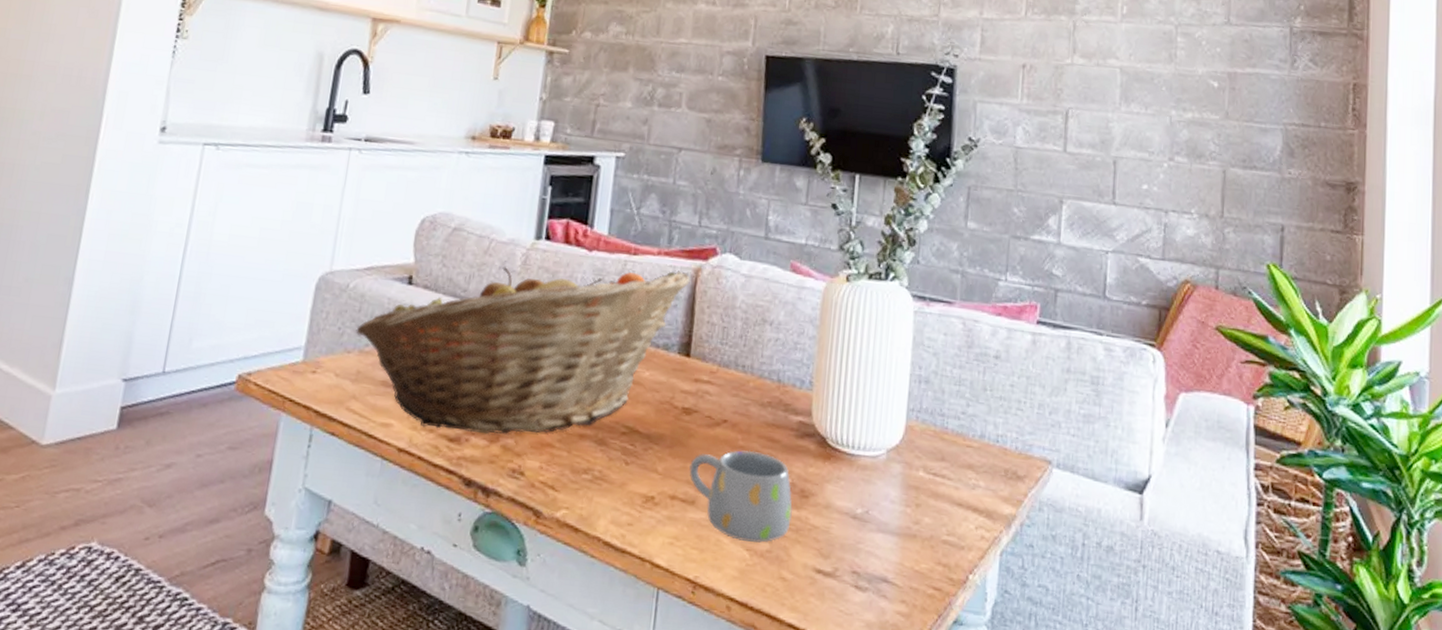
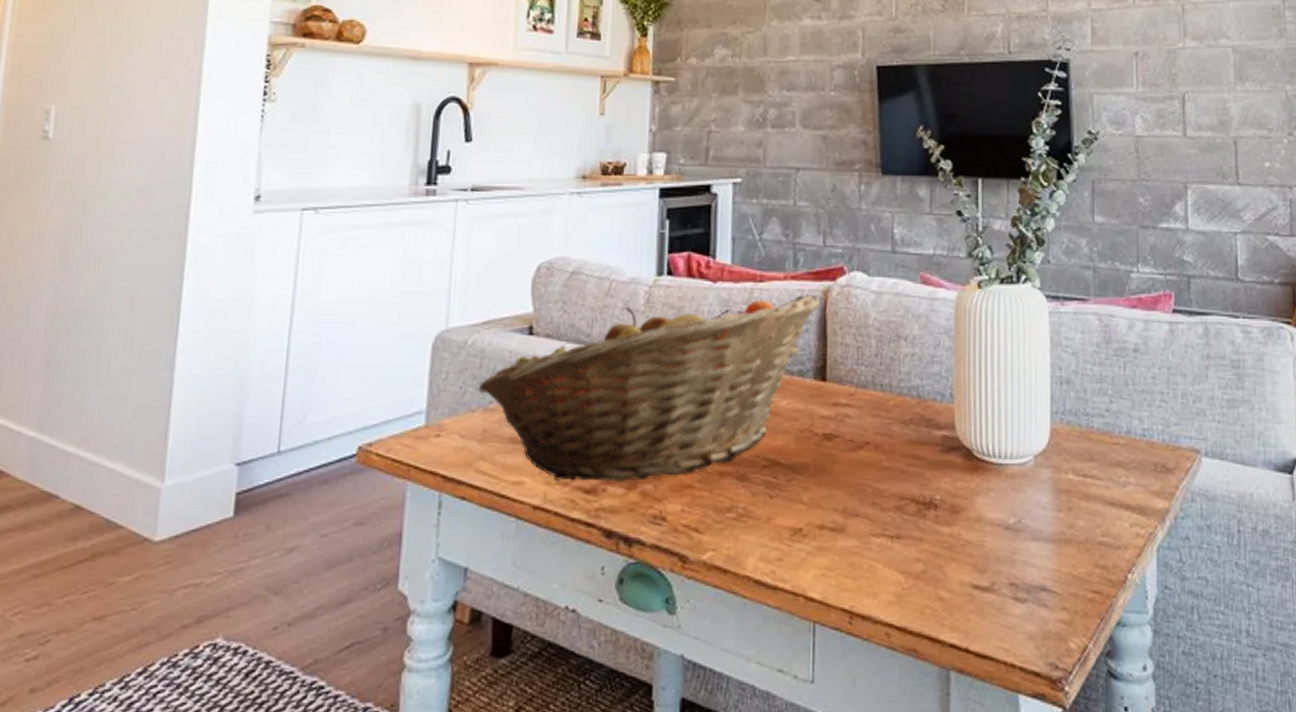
mug: present [689,450,792,543] -> none [835,470,944,564]

